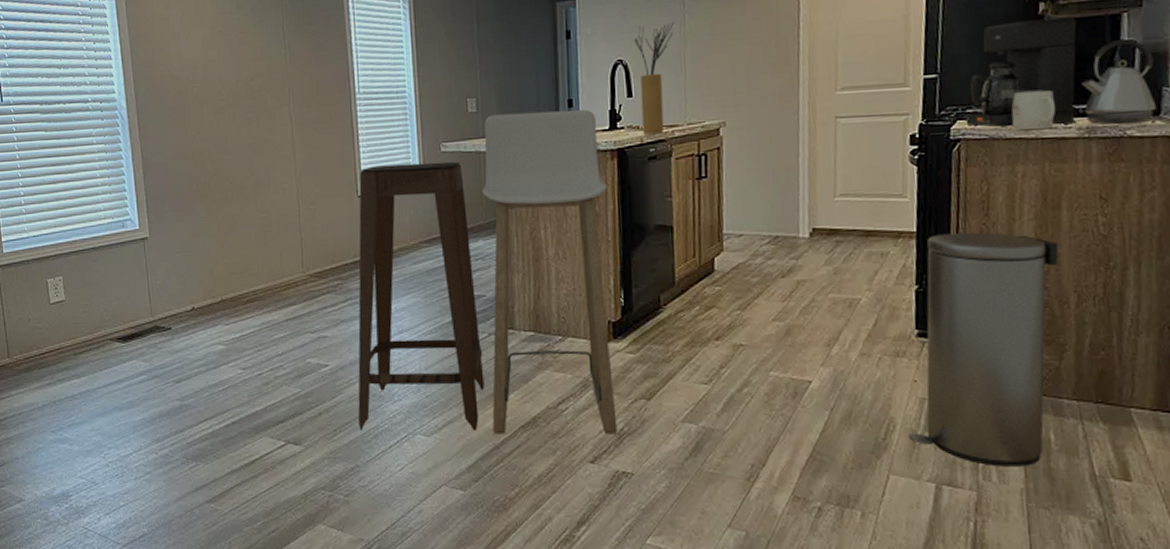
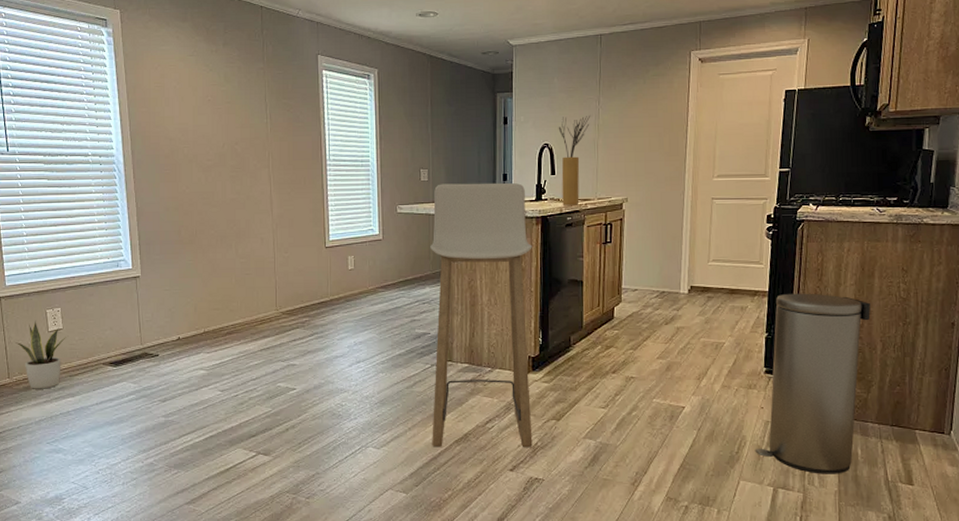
potted plant: none [14,291,72,370] -> present [15,320,69,389]
bar stool: present [358,161,485,432] -> none [320,221,426,445]
coffee maker: present [965,17,1077,128] -> none [808,129,892,212]
mug: present [1011,90,1056,131] -> none [842,184,875,216]
kettle: present [1081,38,1157,126] -> none [893,148,946,215]

